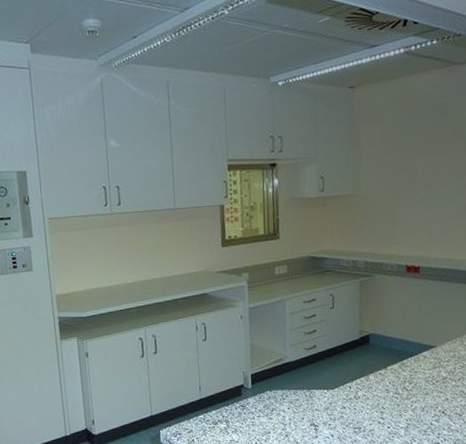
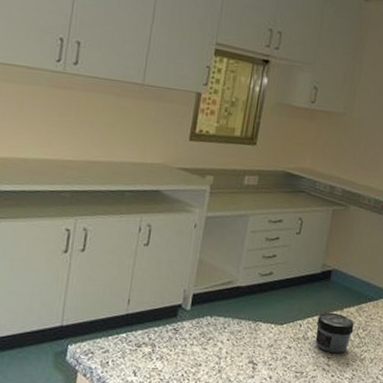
jar: none [364,371,400,408] -> present [315,312,354,354]

